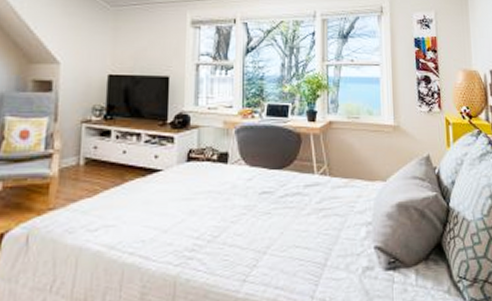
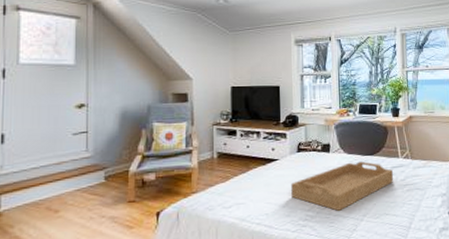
serving tray: none [176,176,307,240] -> present [291,161,394,211]

